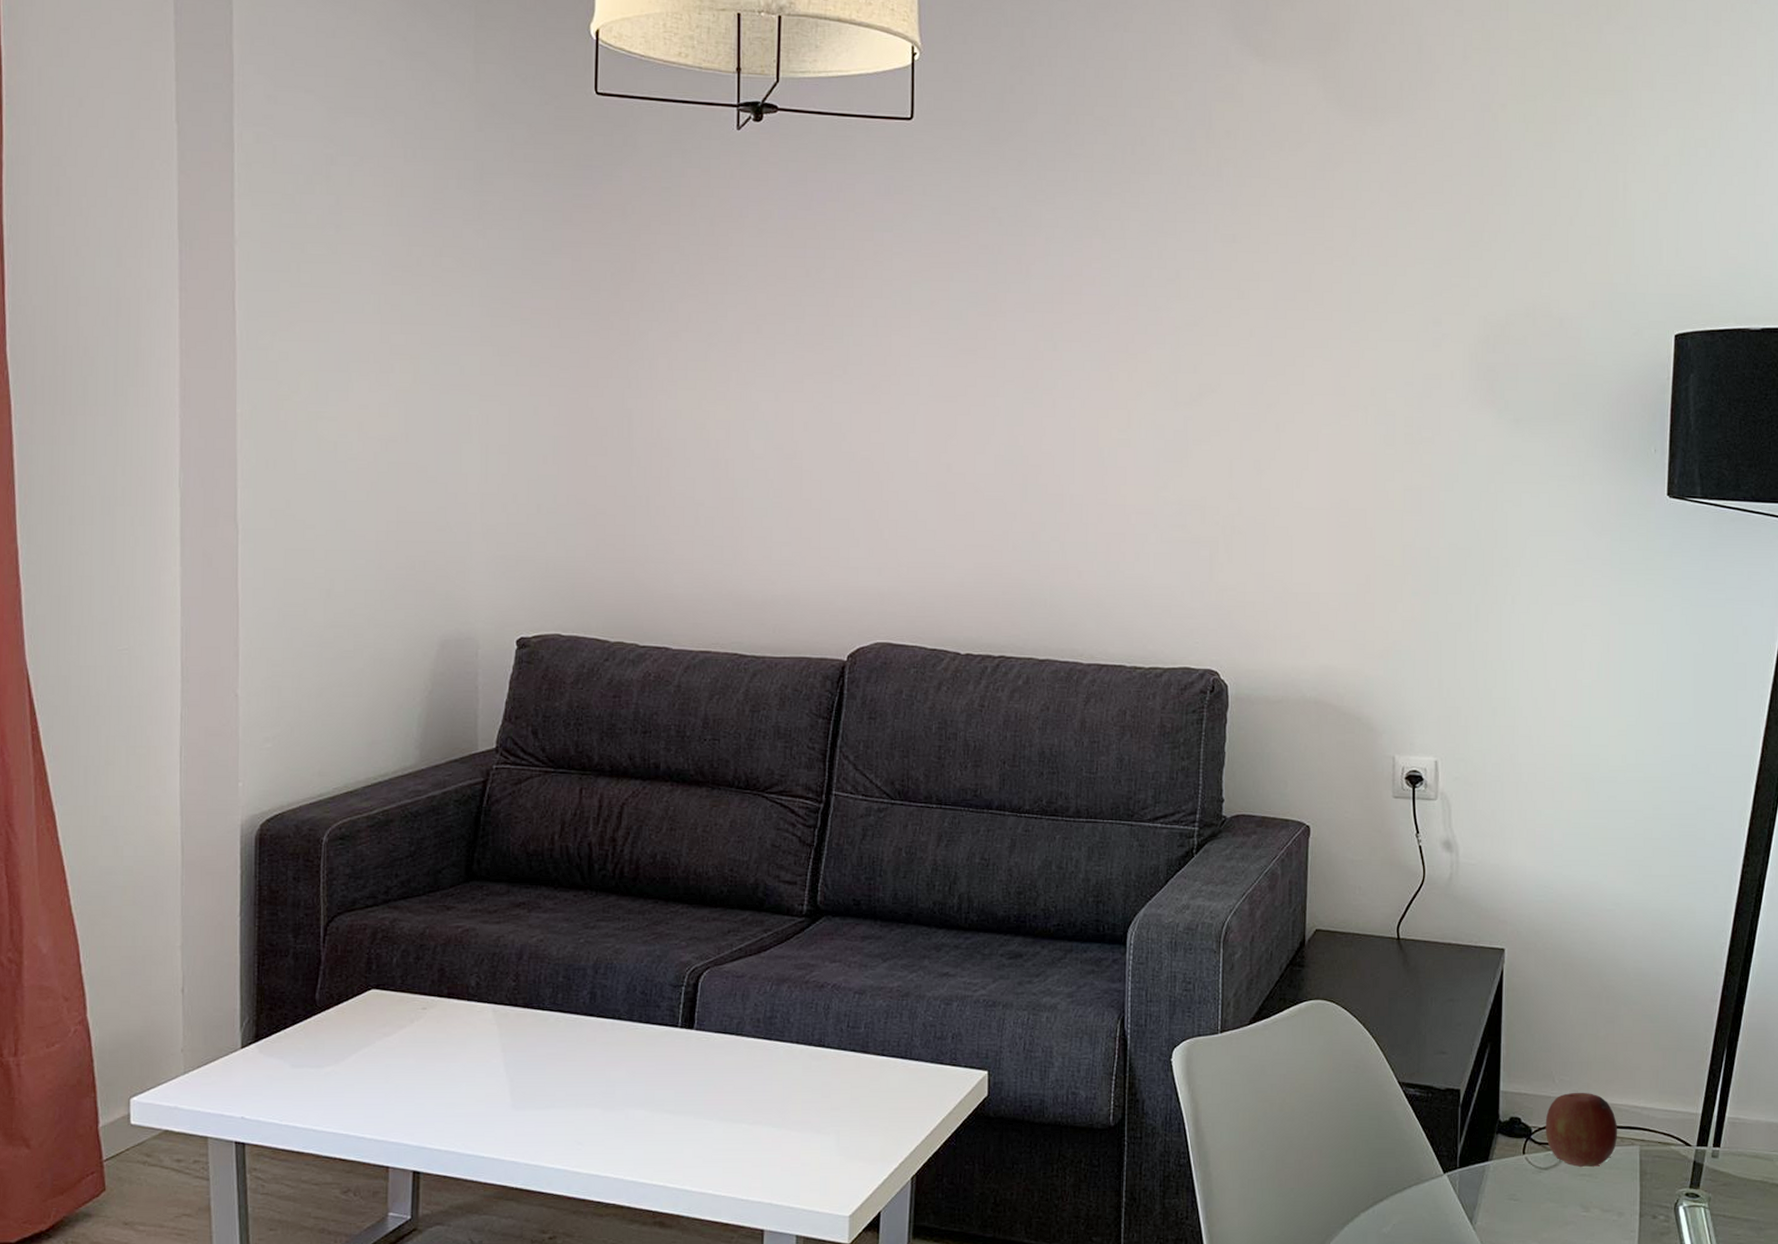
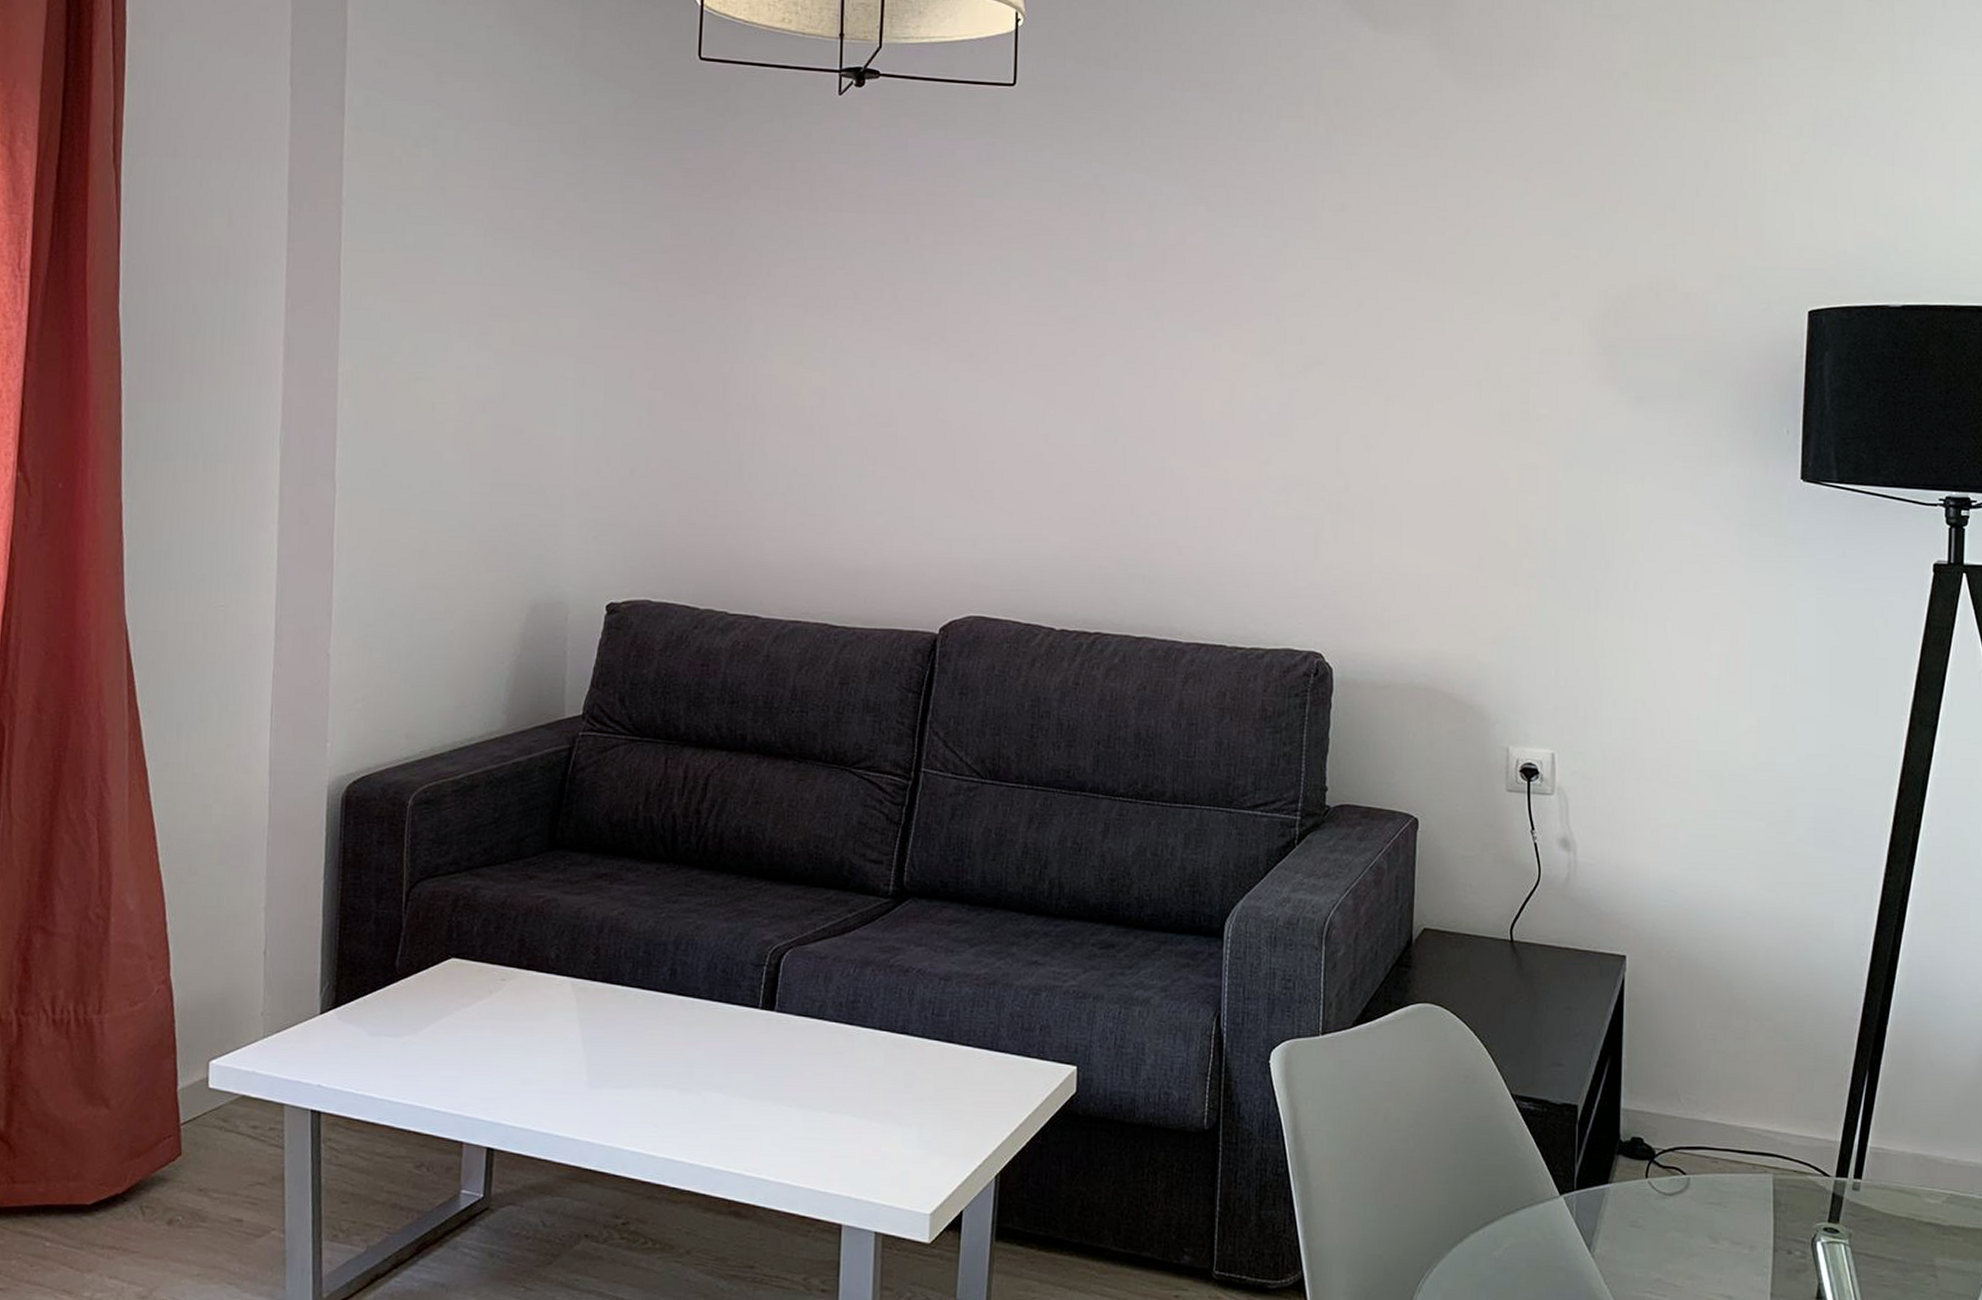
fruit: present [1545,1092,1618,1167] -> none [1670,1113,1749,1194]

